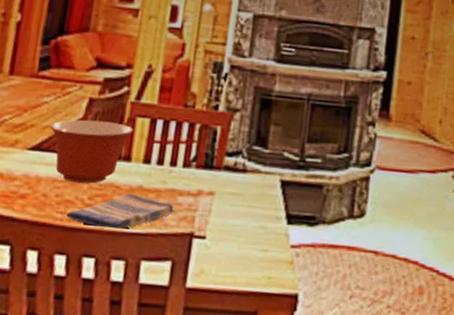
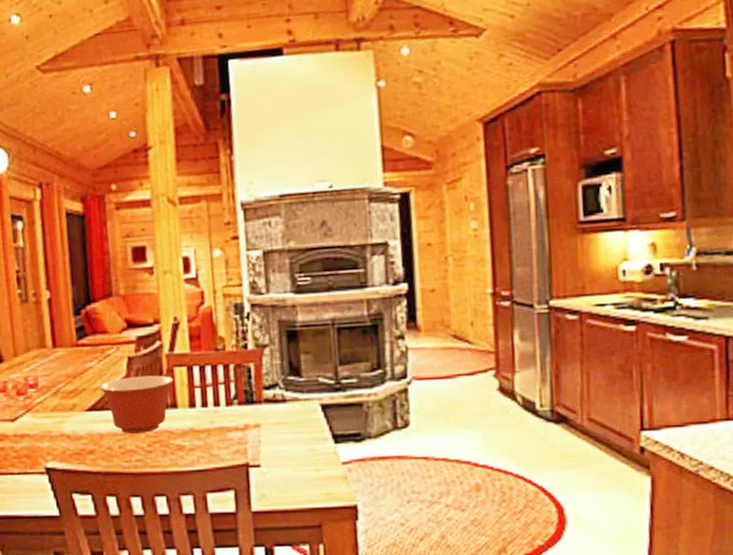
dish towel: present [66,194,175,231] -> none [132,436,227,471]

